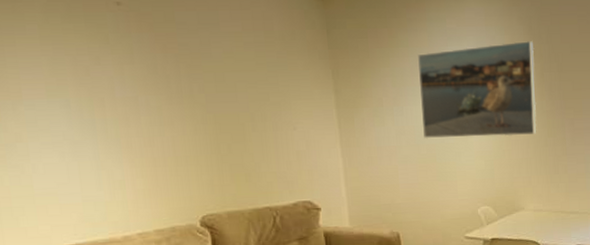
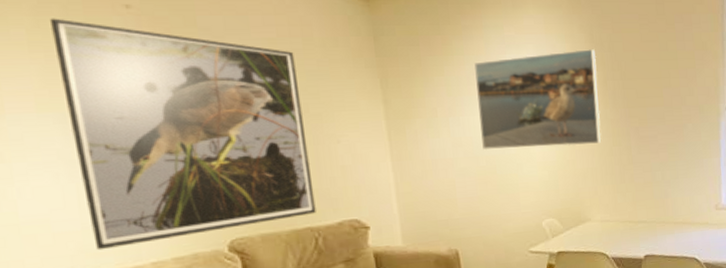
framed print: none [57,14,275,221] -> present [50,18,316,251]

